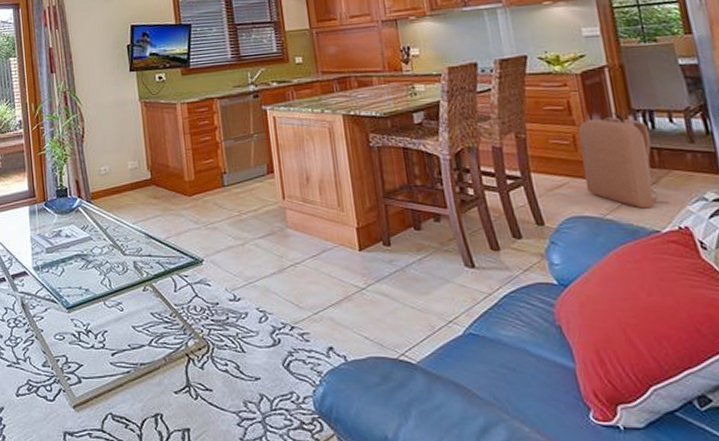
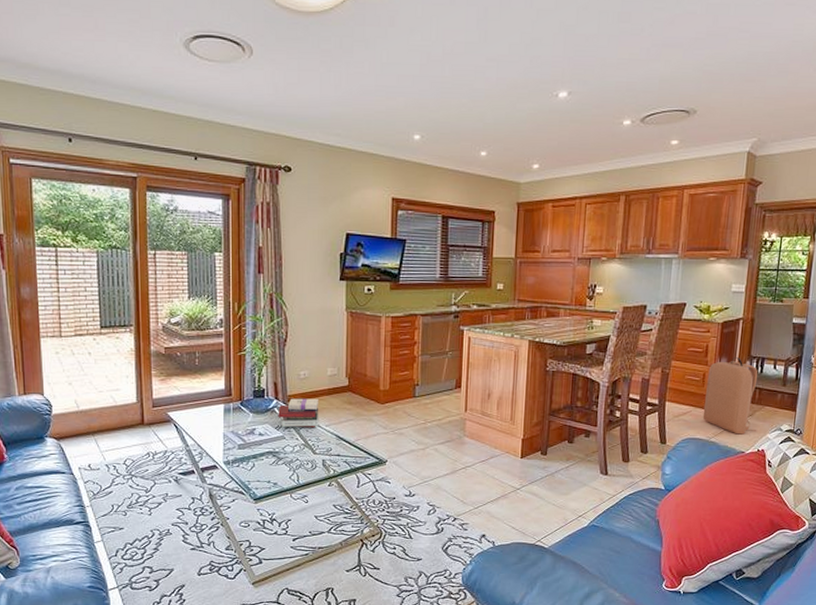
books: none [82,194,126,227] -> present [278,398,319,427]

